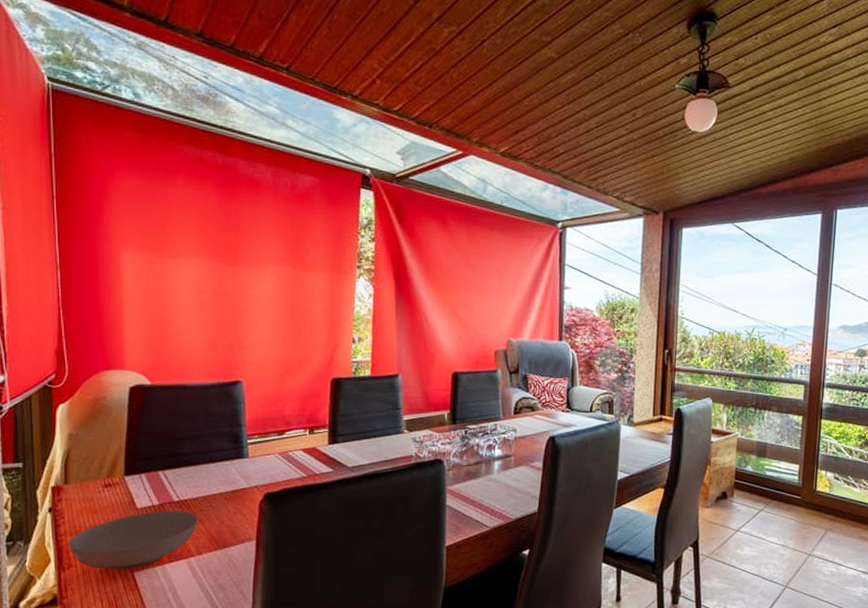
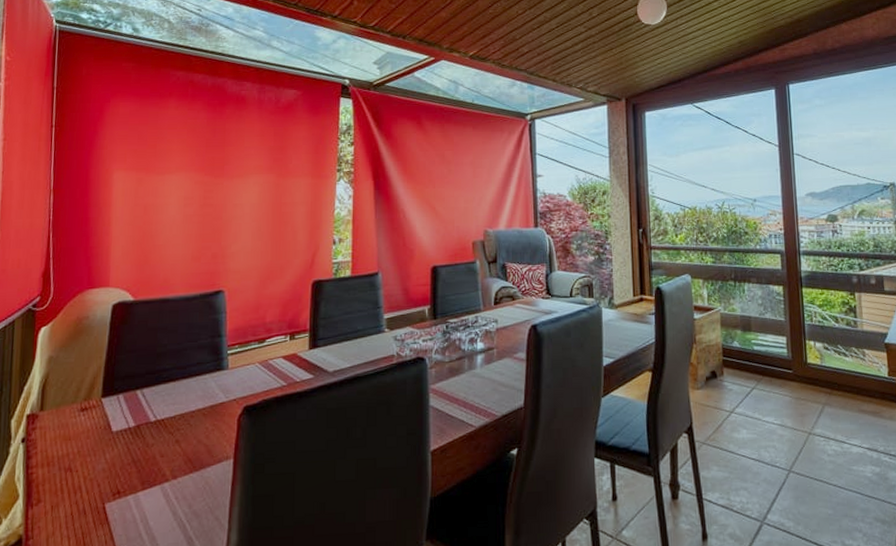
bowl: present [68,510,199,570] -> none [39,431,176,502]

